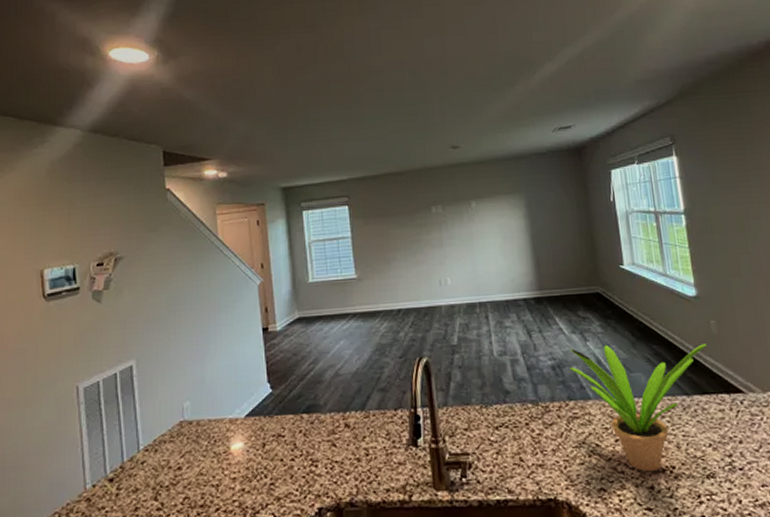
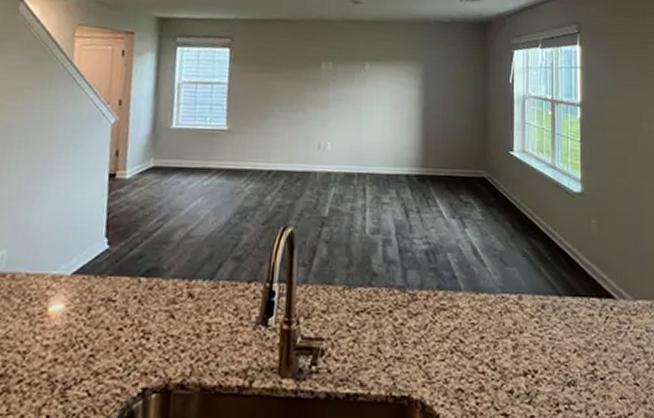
potted plant: present [569,344,707,472] -> none [443,234,585,375]

